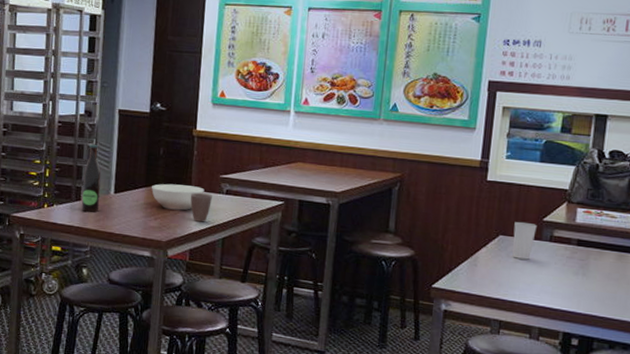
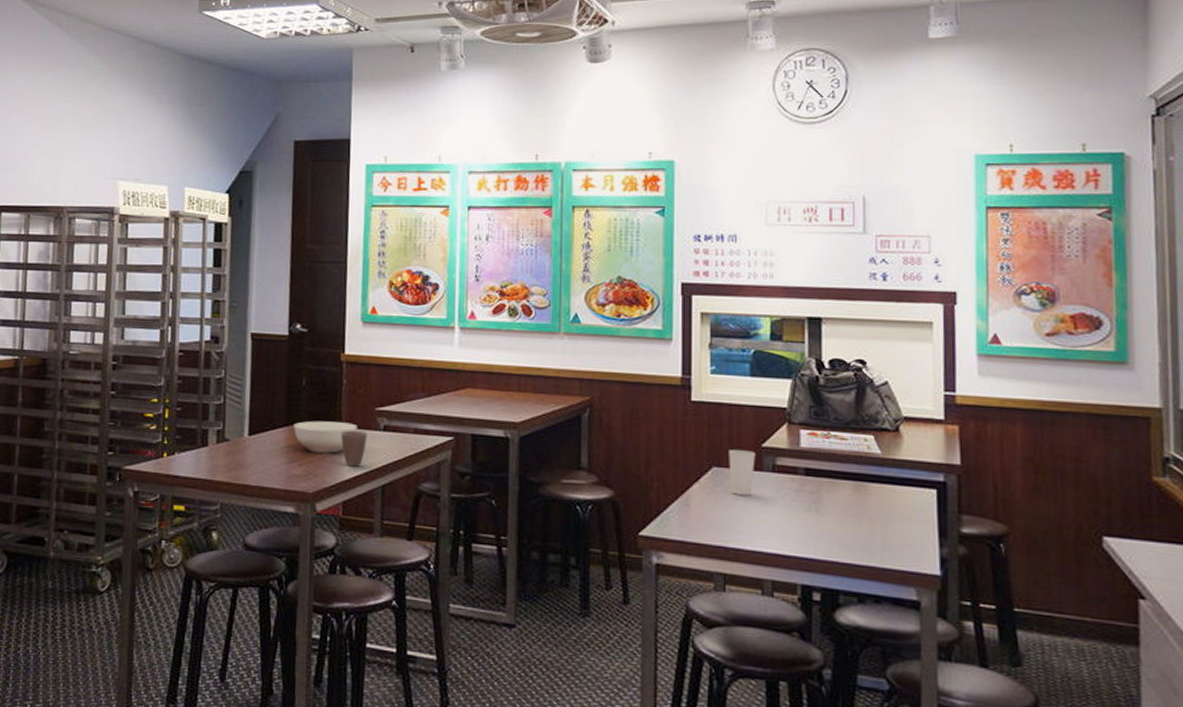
bottle: present [82,144,101,213] -> none [209,377,232,461]

